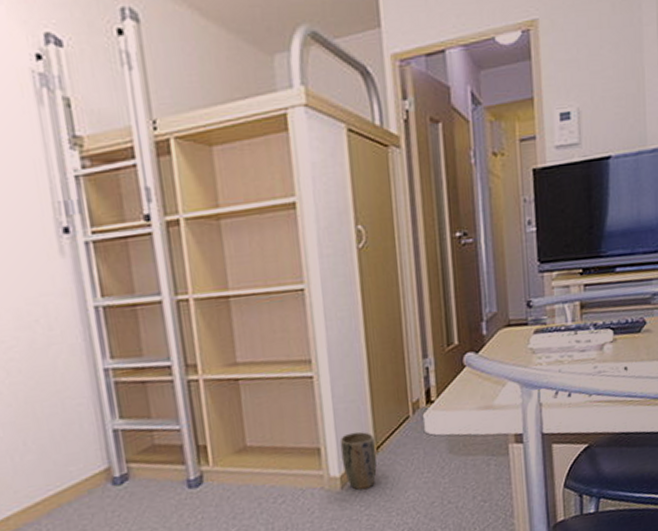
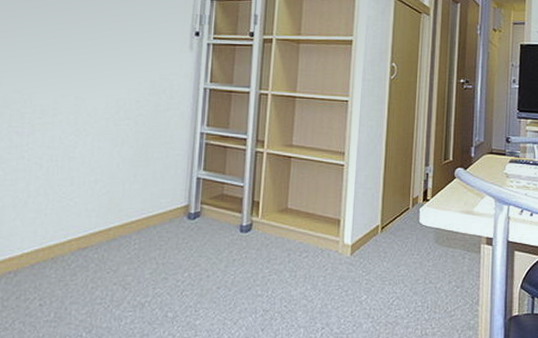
plant pot: present [339,431,377,490] -> none [354,212,382,259]

